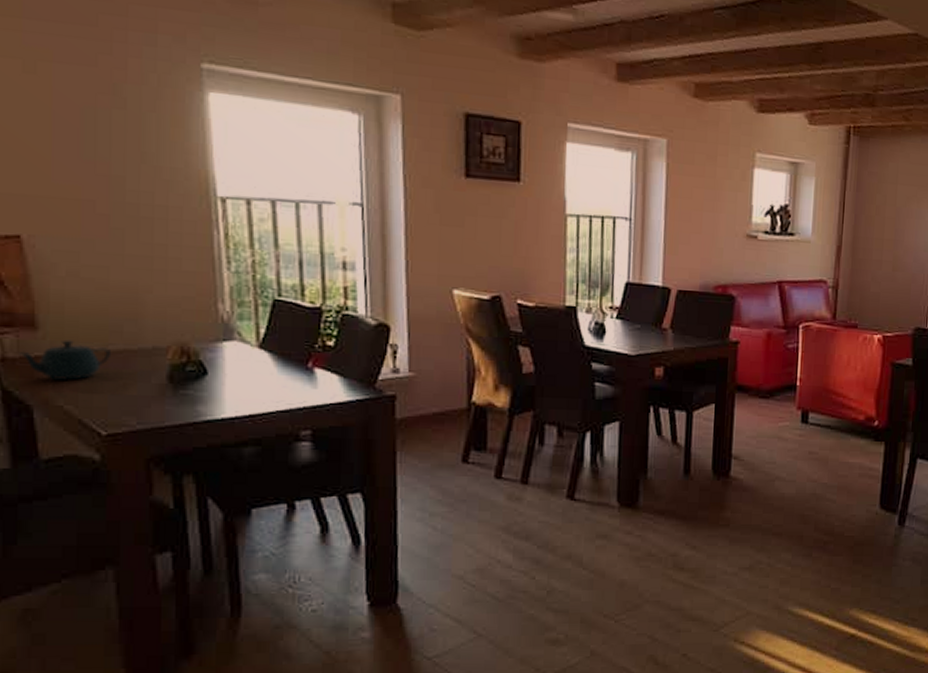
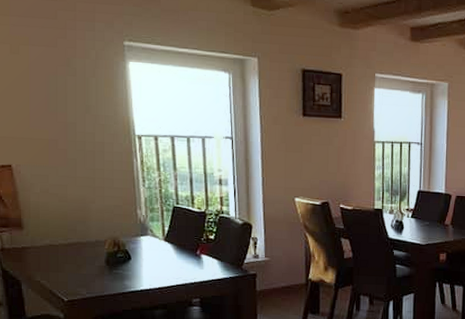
teapot: present [19,339,110,381] -> none [12,236,69,264]

